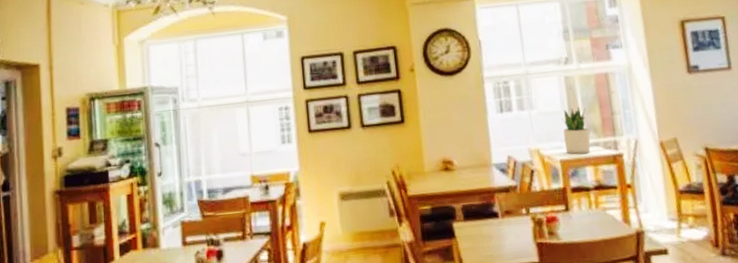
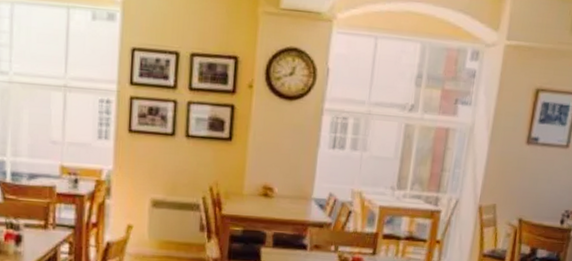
planter: present [562,107,591,155] -> none [387,157,418,205]

